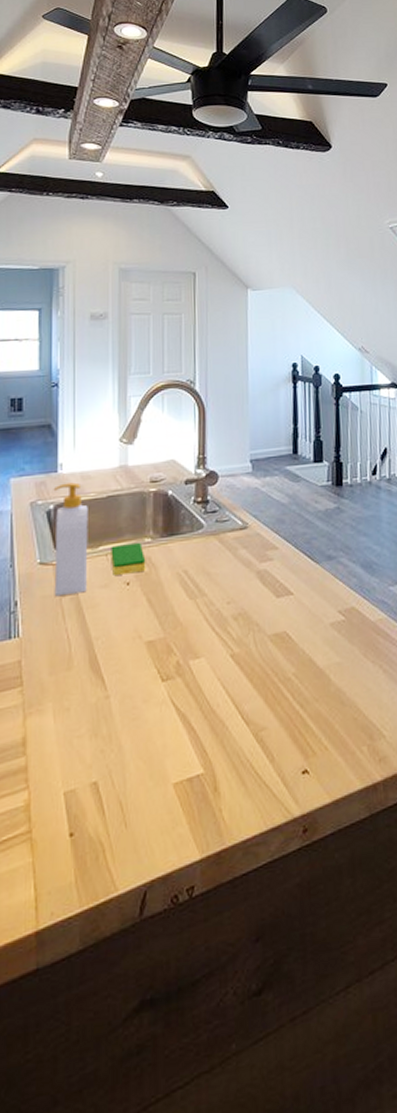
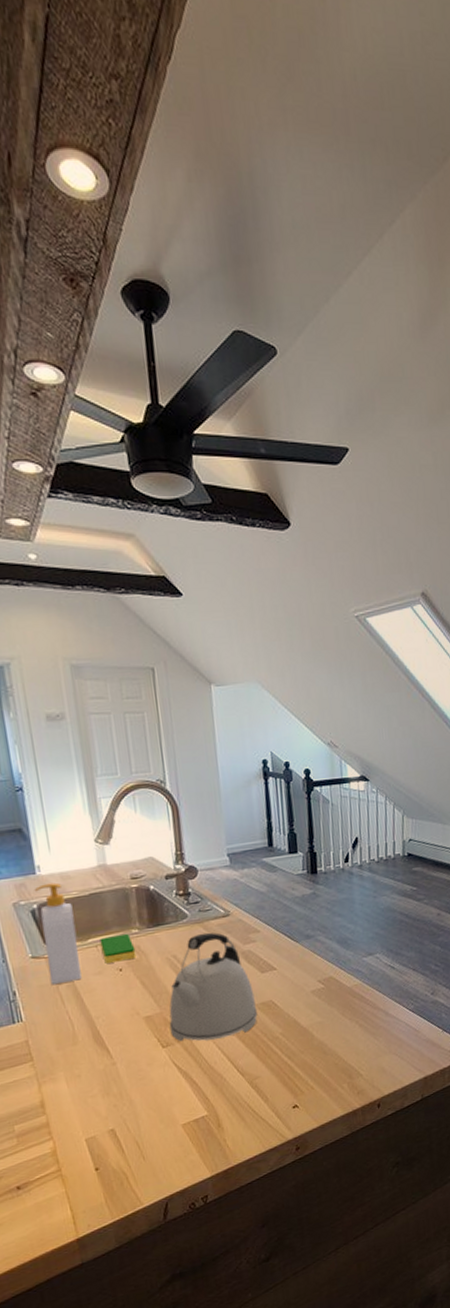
kettle: none [172,546,270,677] -> present [169,932,258,1042]

